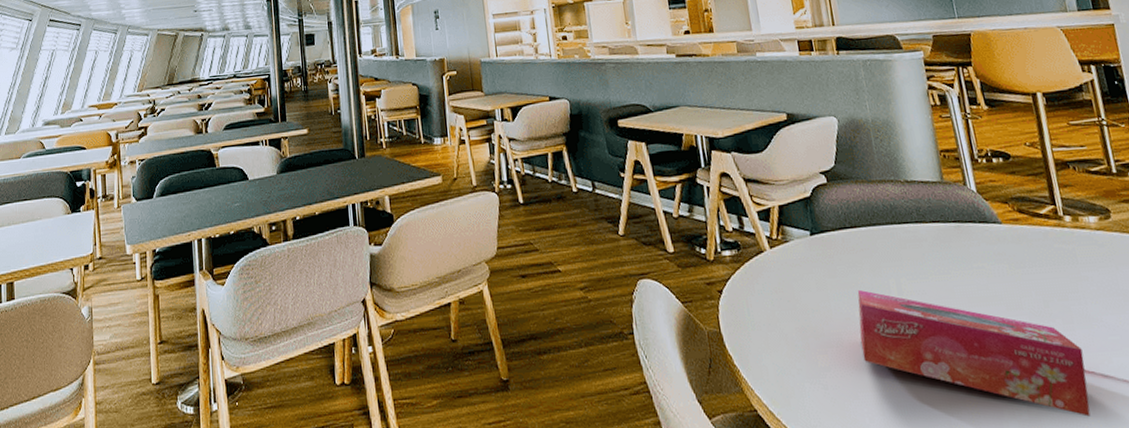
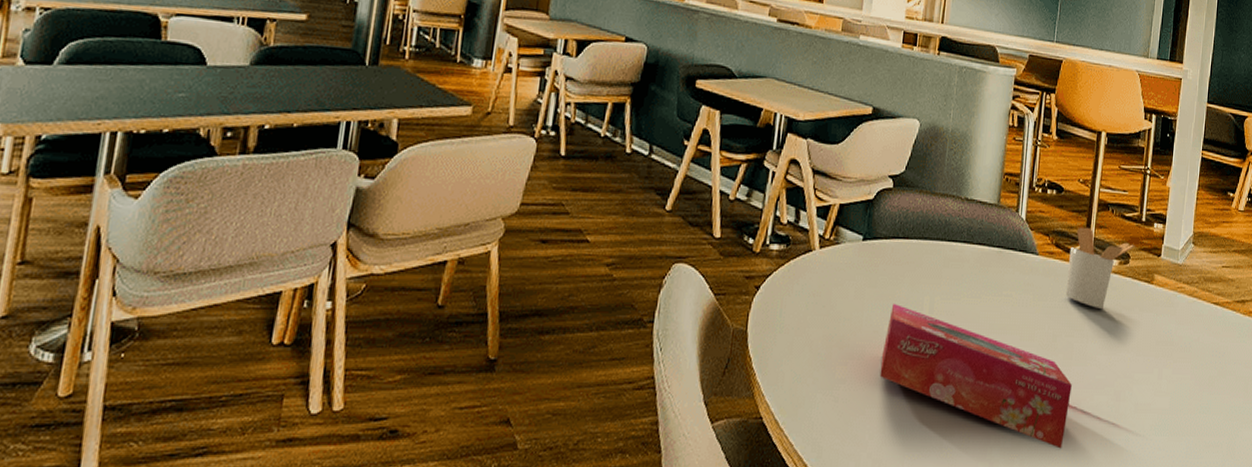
utensil holder: none [1036,188,1113,268] -> present [1065,227,1135,309]

